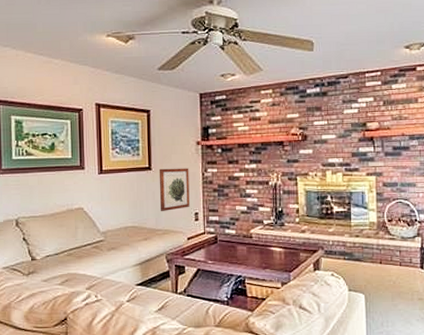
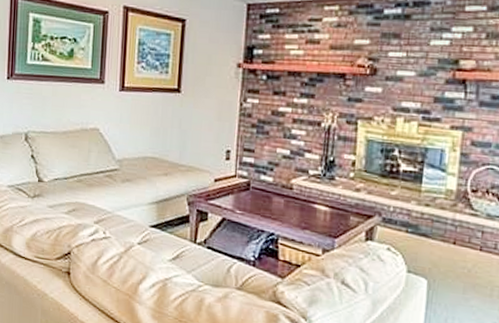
wall art: present [159,168,190,212] -> none [187,92,225,145]

